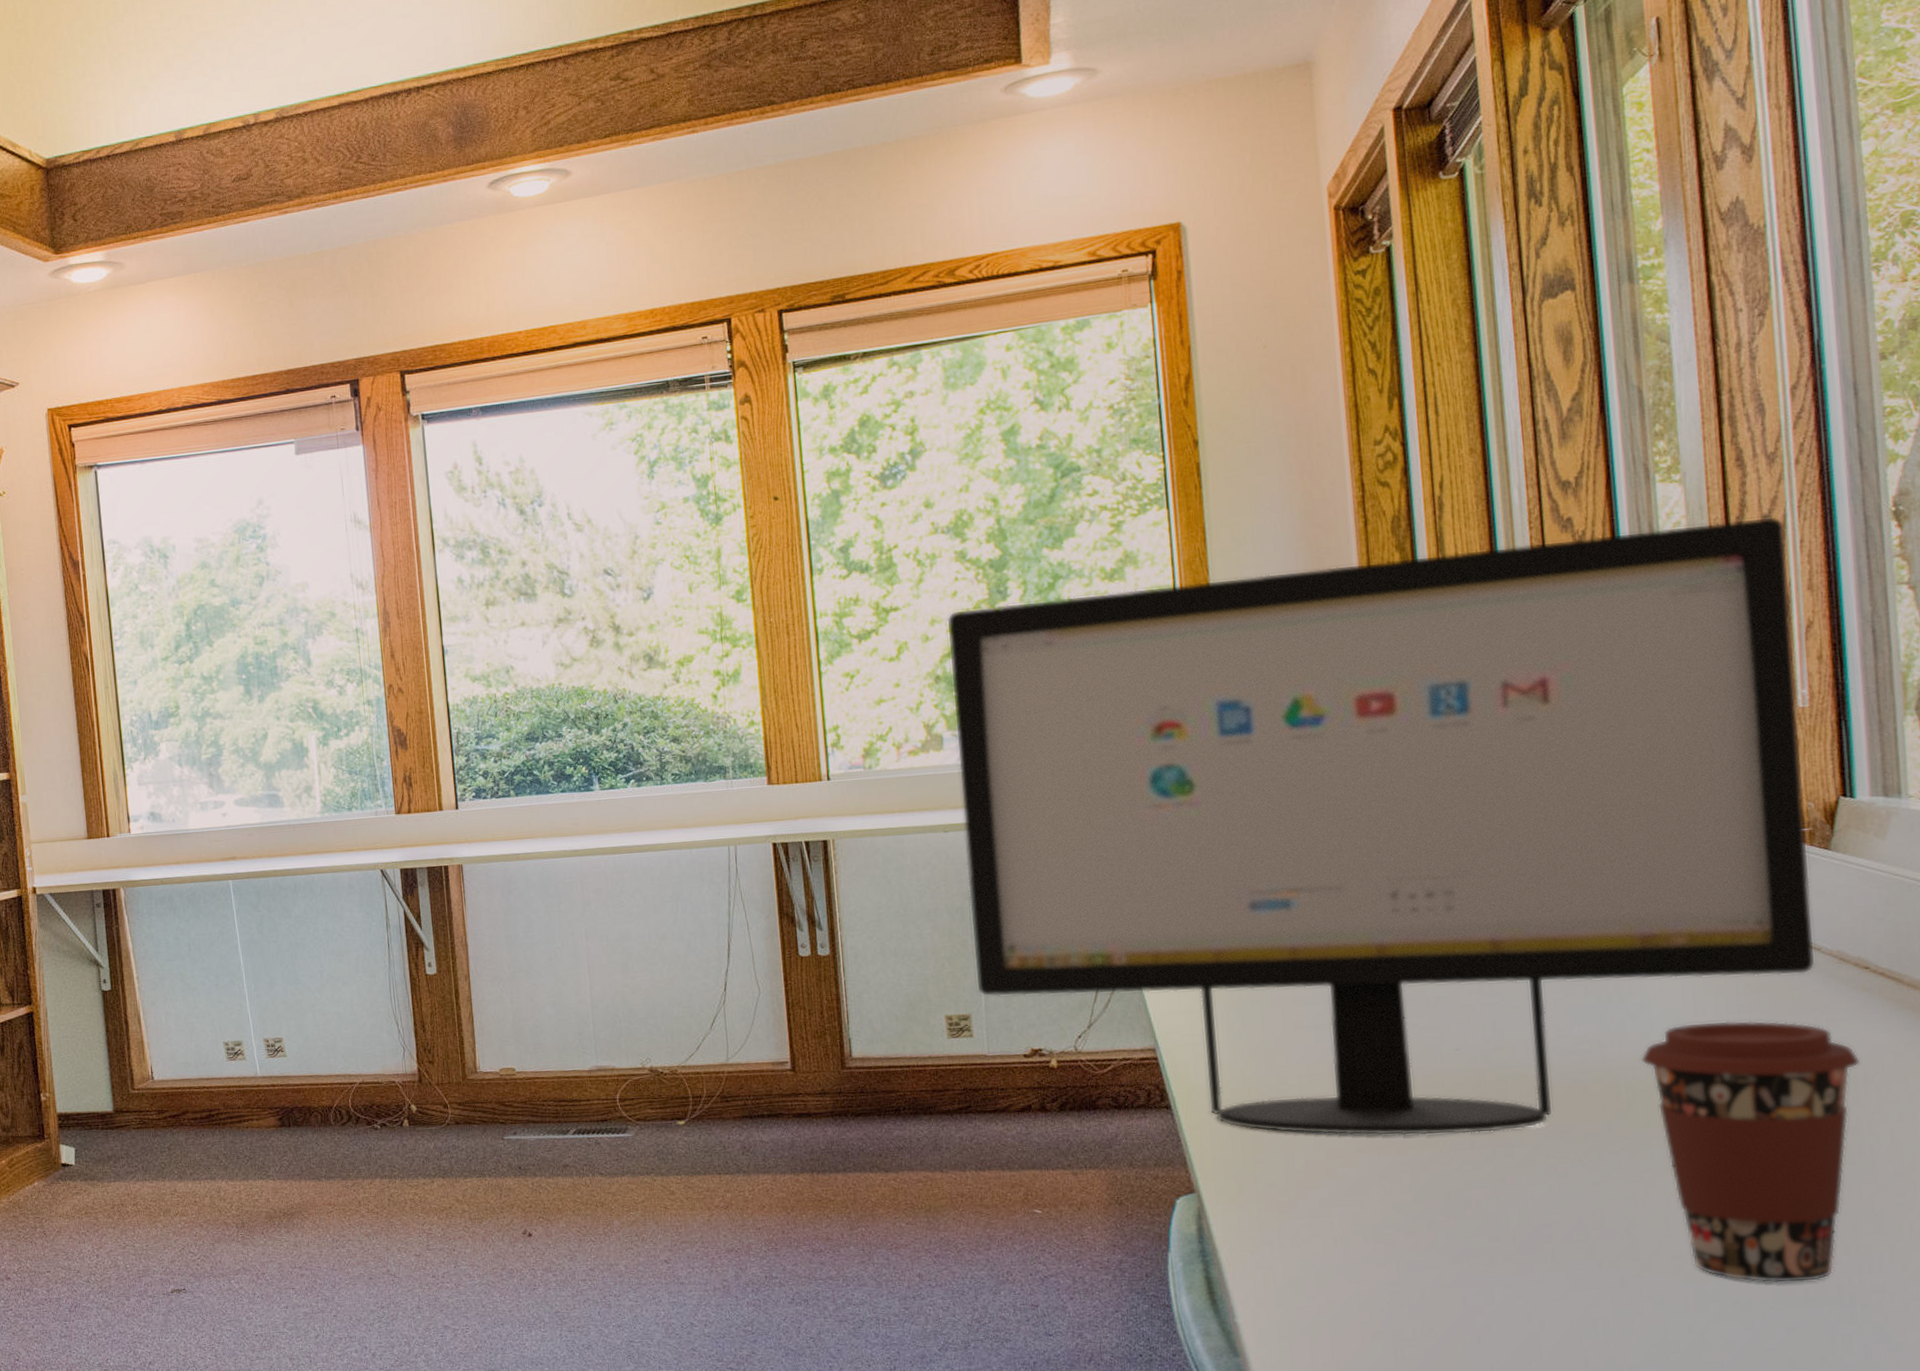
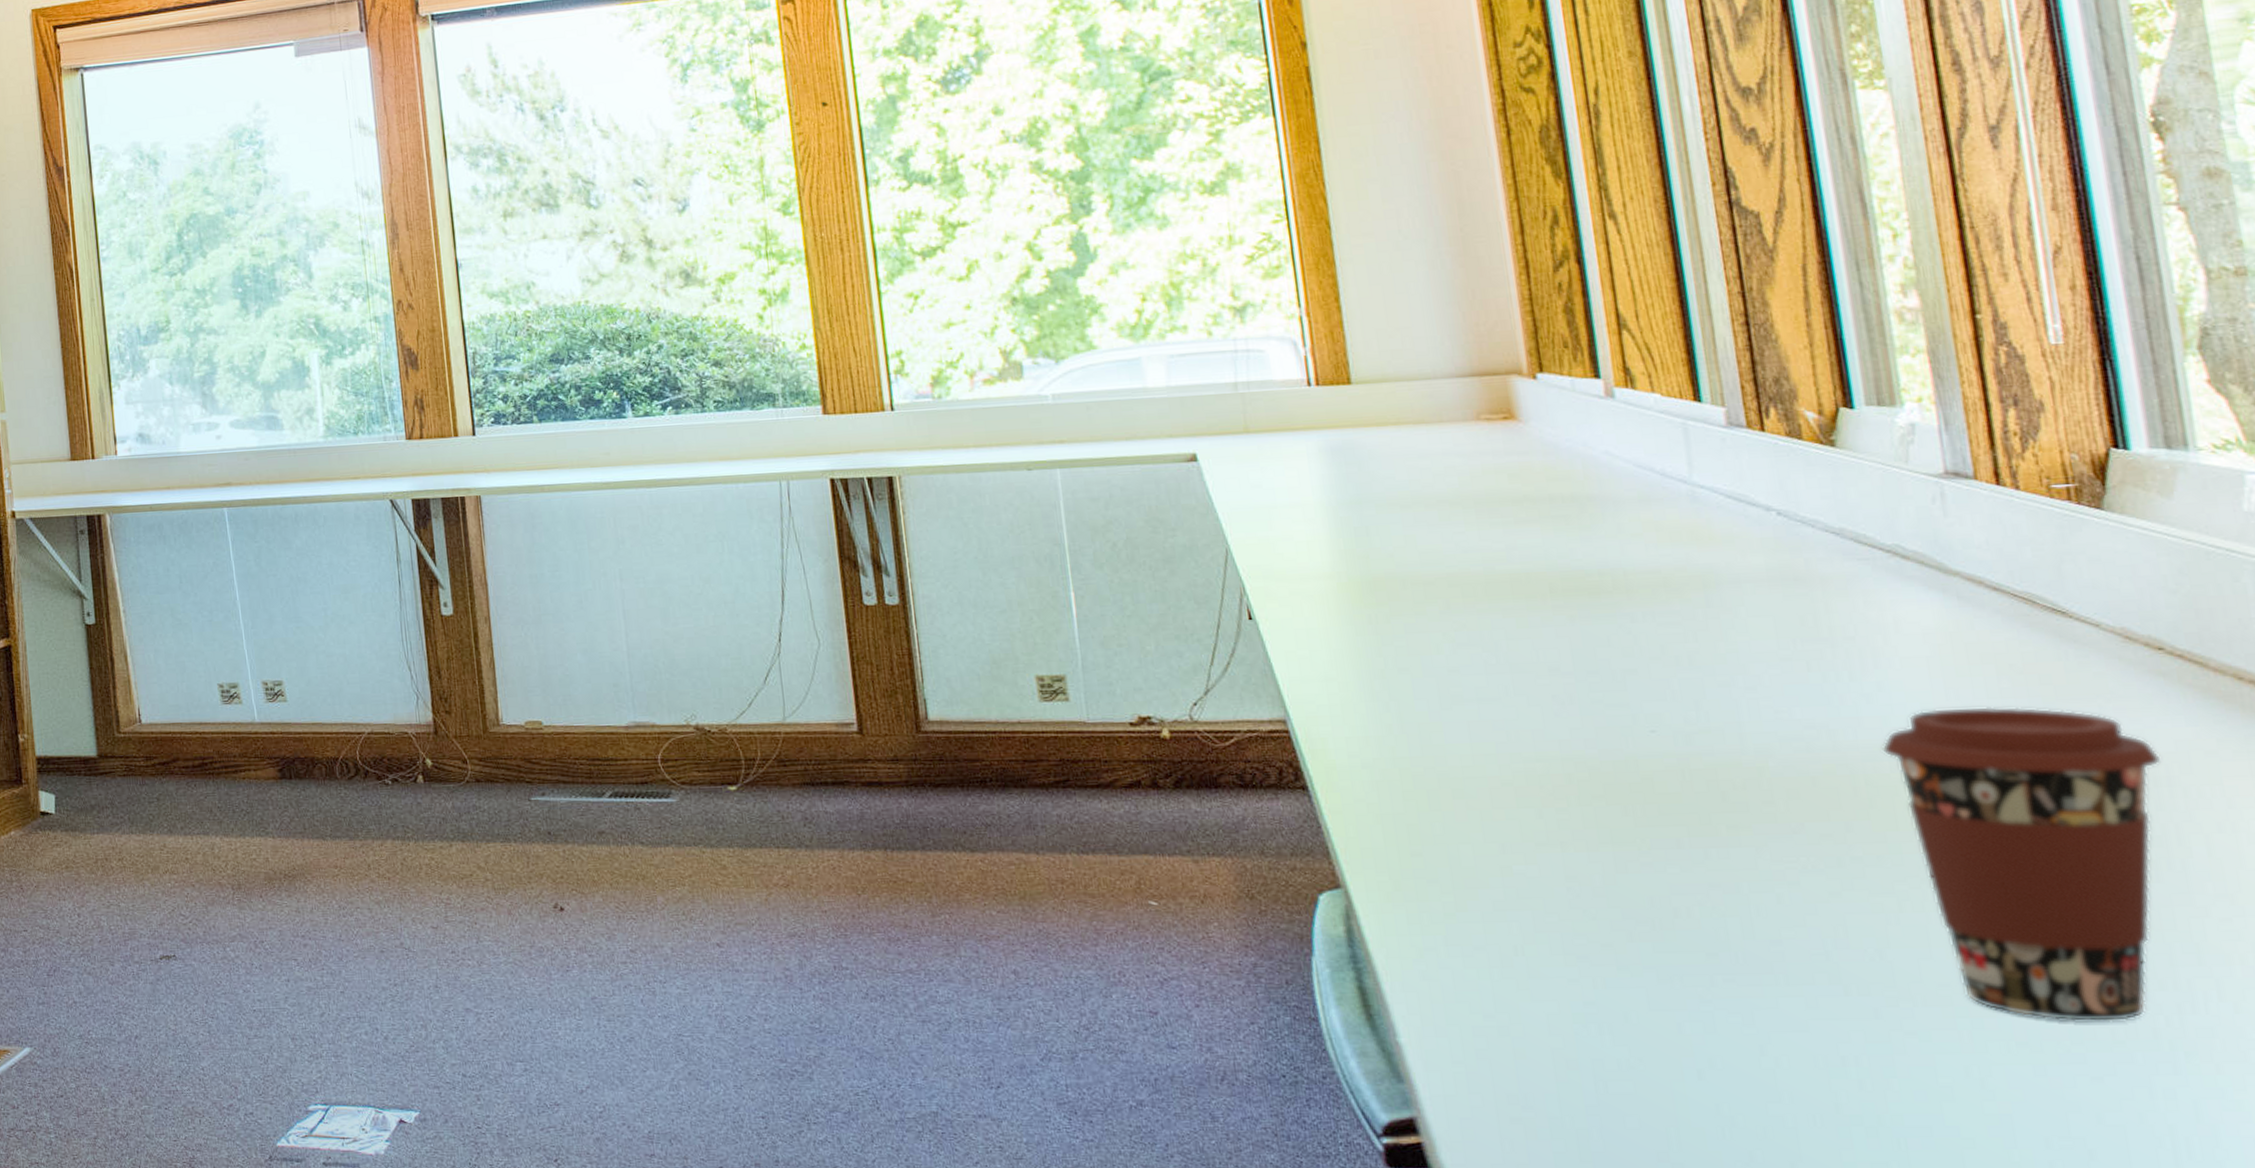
computer monitor: present [947,516,1815,1136] -> none [1023,127,2095,831]

